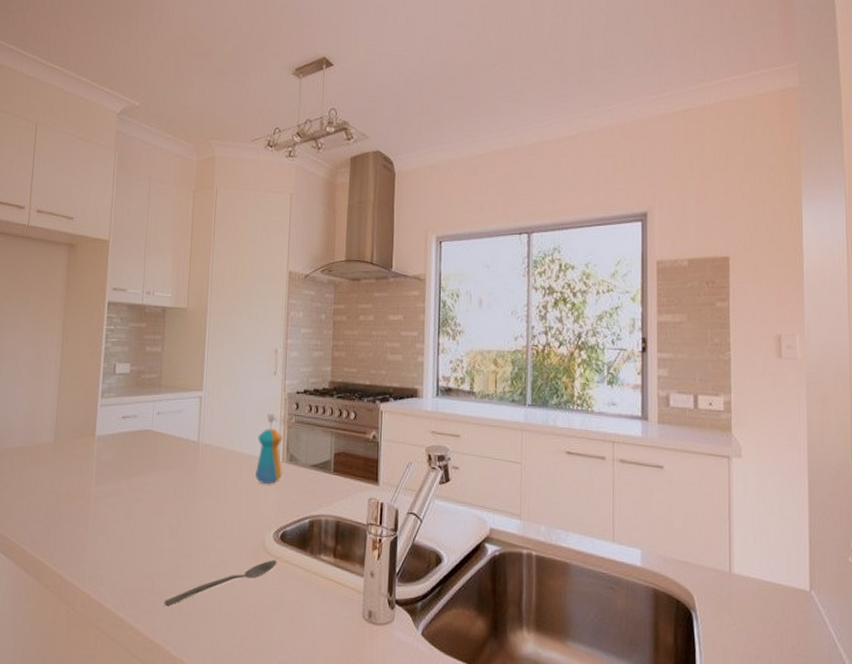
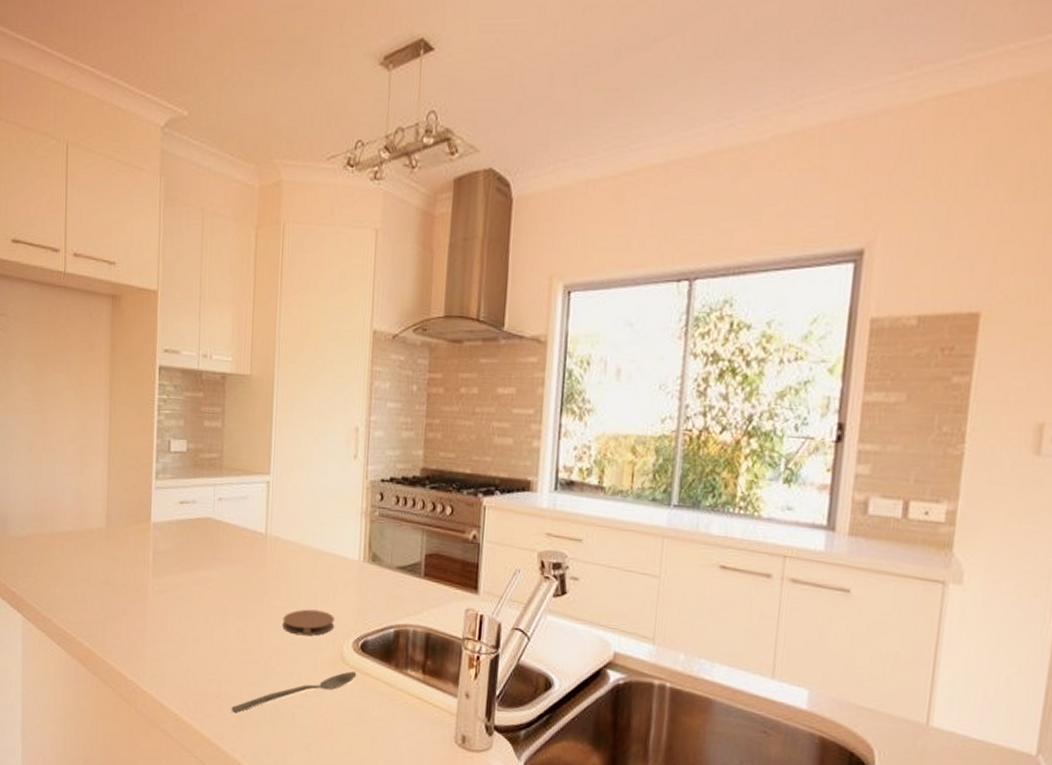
coaster: none [211,506,257,531] -> present [282,609,334,636]
soap dispenser: present [255,414,283,484] -> none [332,504,364,586]

